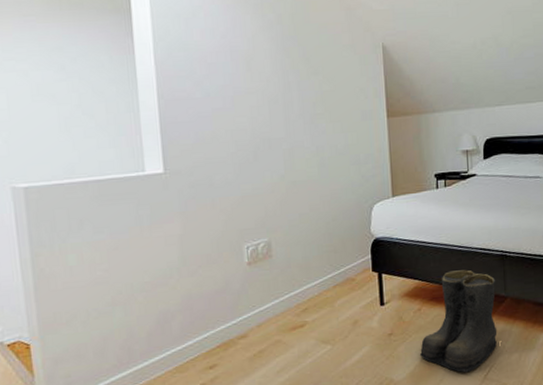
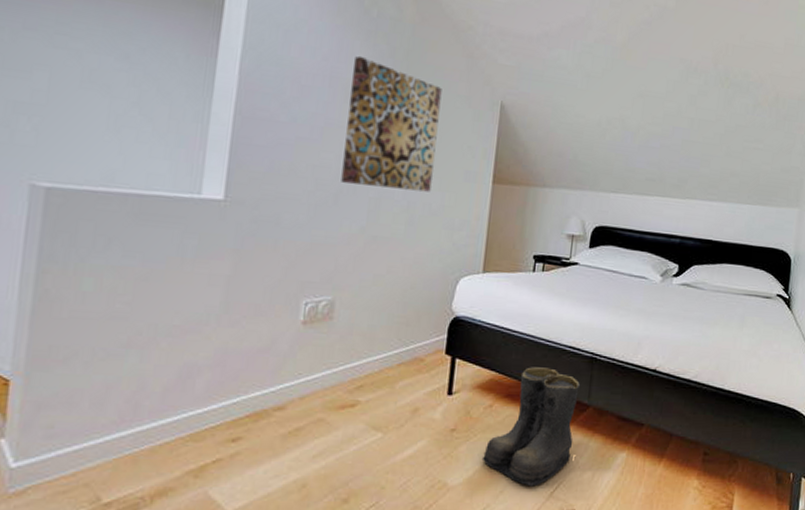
wall art: none [248,27,334,140] -> present [341,55,442,192]

